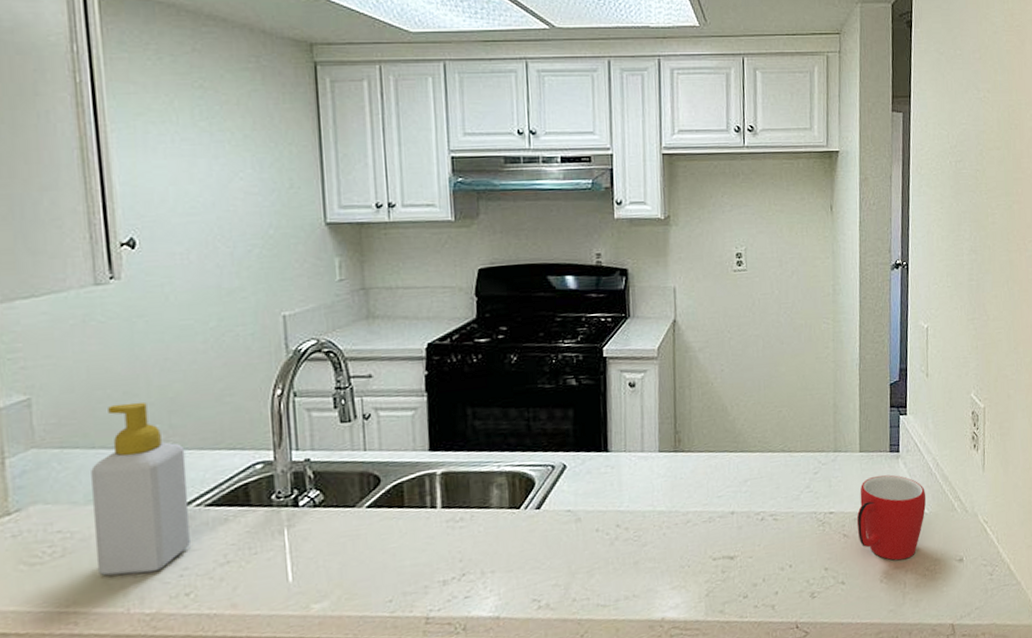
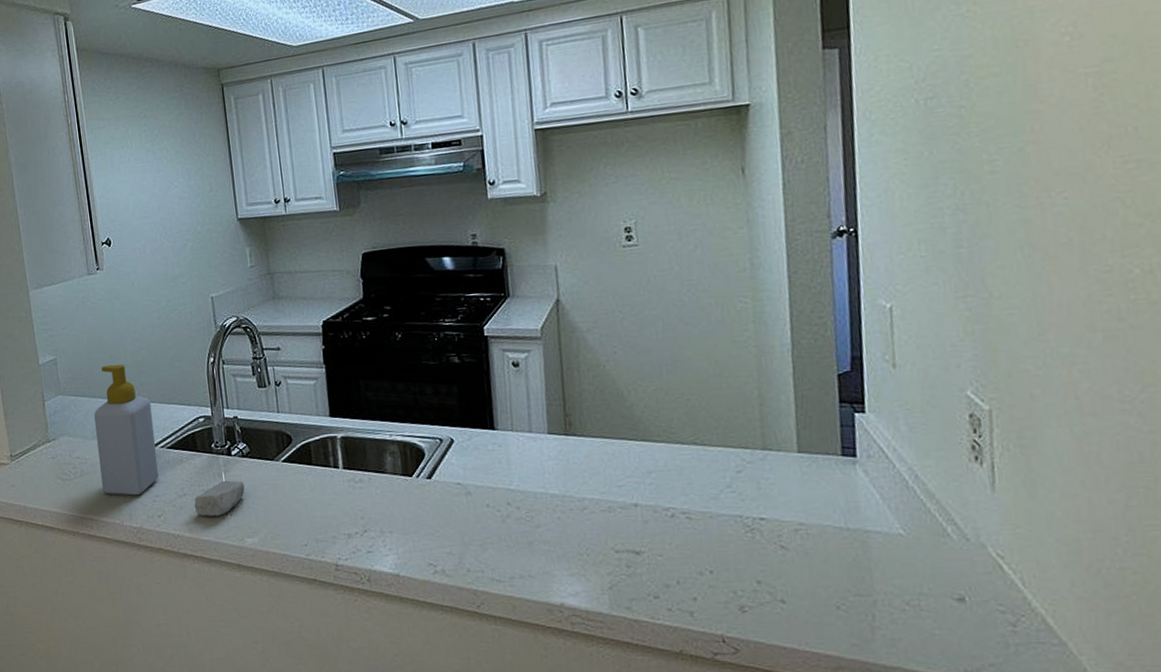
soap bar: none [241,535,315,586] -> present [194,480,245,516]
mug: present [856,474,927,560] -> none [798,481,901,587]

